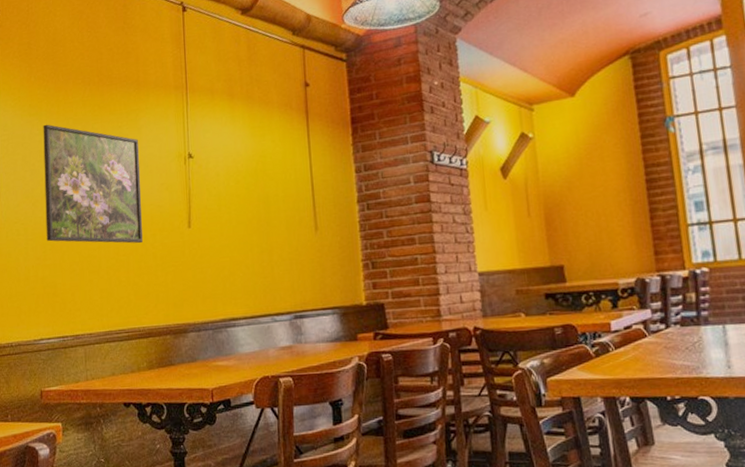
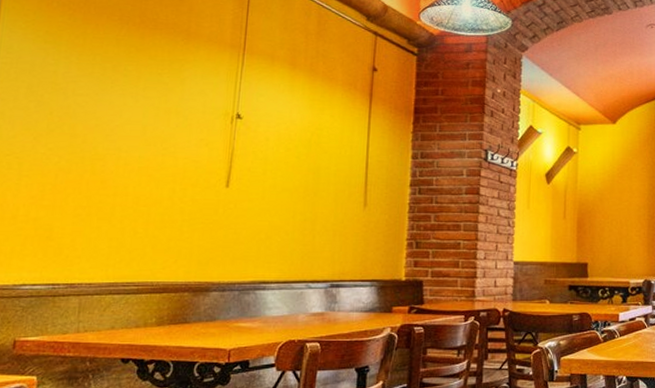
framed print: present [43,124,143,244] -> none [47,55,181,196]

